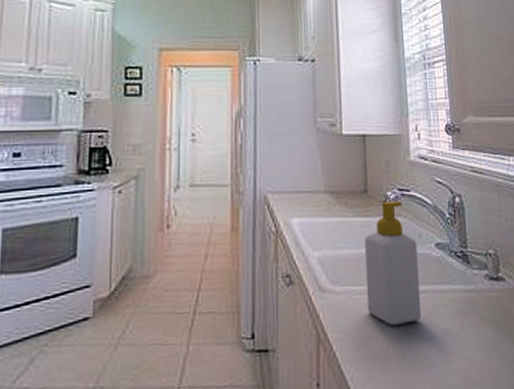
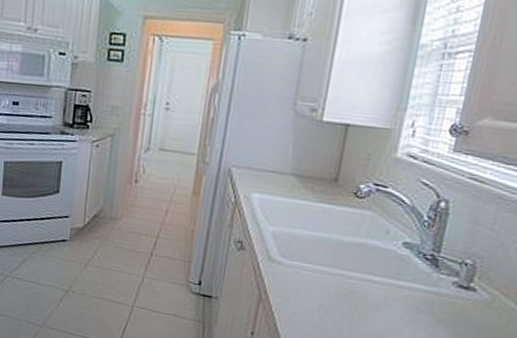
soap bottle: present [365,200,422,325] -> none [313,192,382,306]

